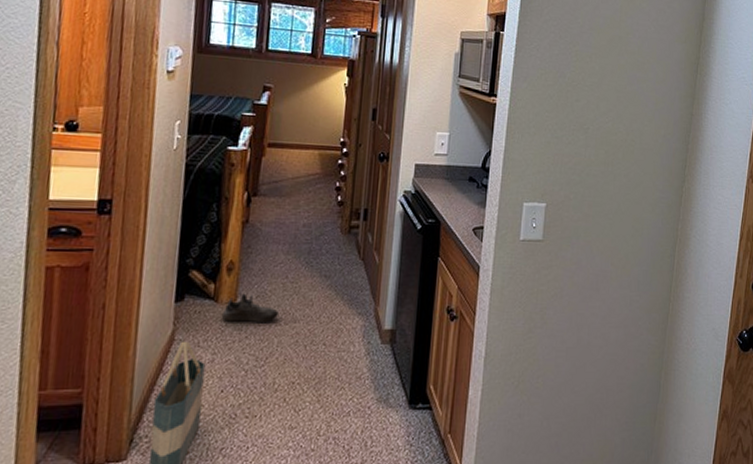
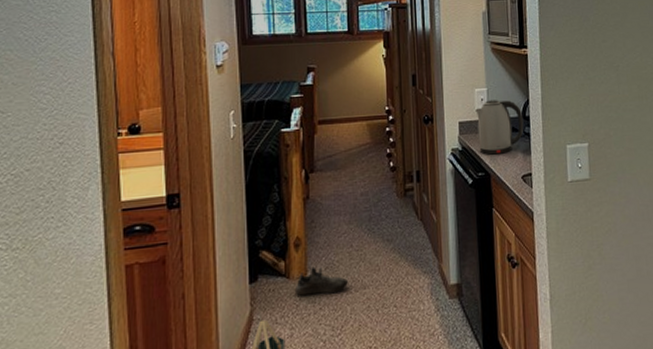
kettle: none [432,146,483,203] -> present [475,100,524,155]

